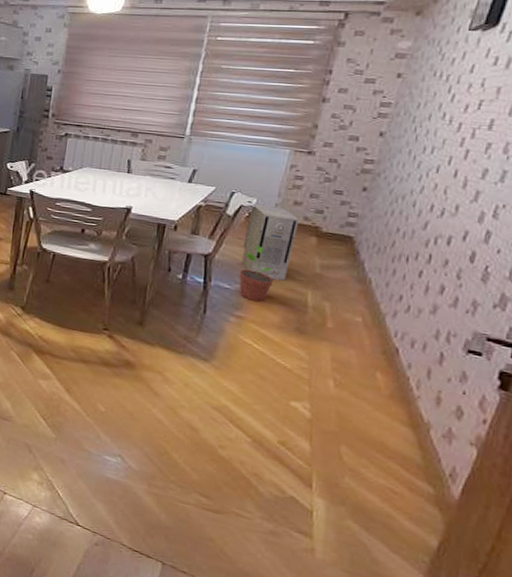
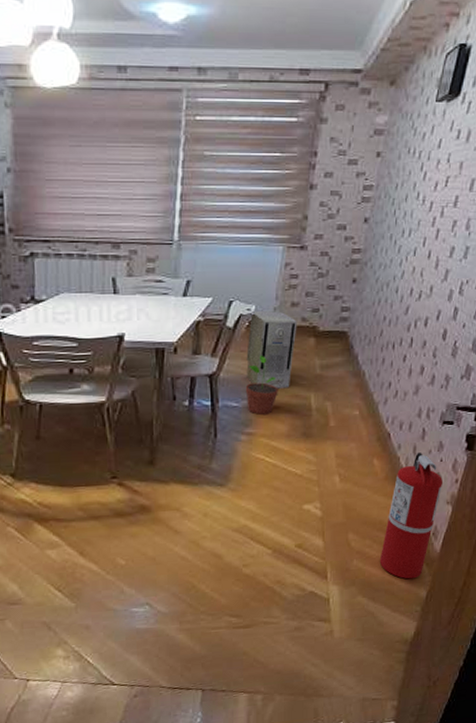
fire extinguisher: none [377,377,465,522] -> present [379,453,443,579]

